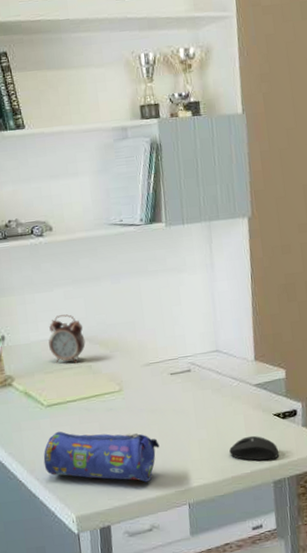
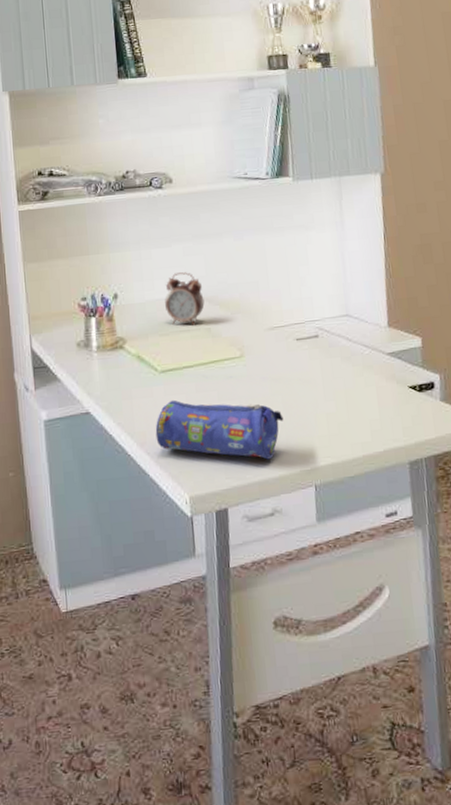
mouse: present [229,435,280,461] -> none [360,409,416,439]

